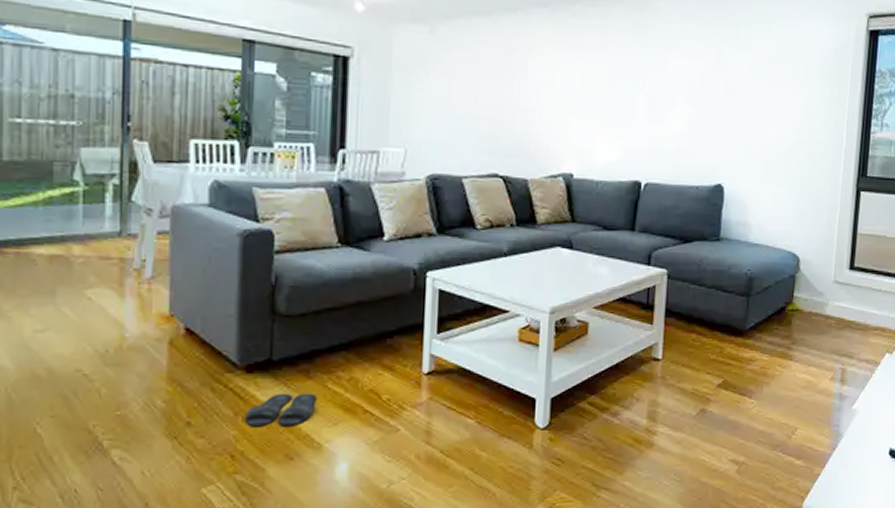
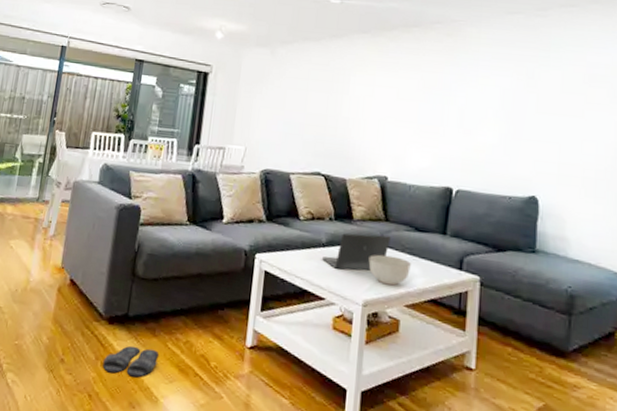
laptop: none [504,238,578,278] -> present [322,233,391,271]
bowl: none [555,258,599,289] -> present [368,254,411,286]

